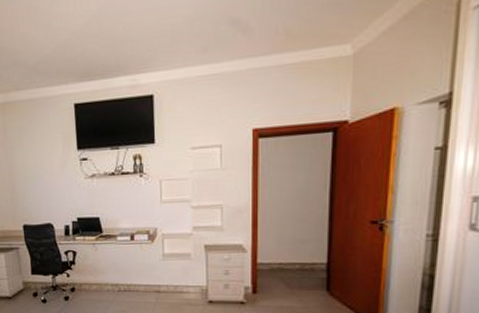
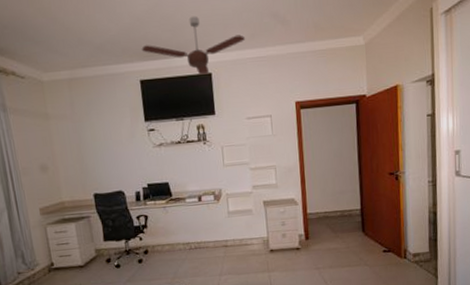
ceiling fan: none [77,27,197,97] -> present [141,15,246,75]

